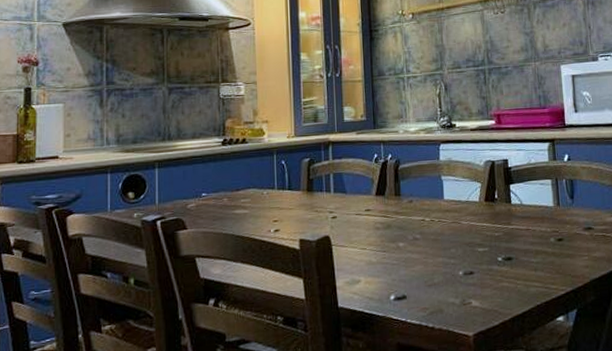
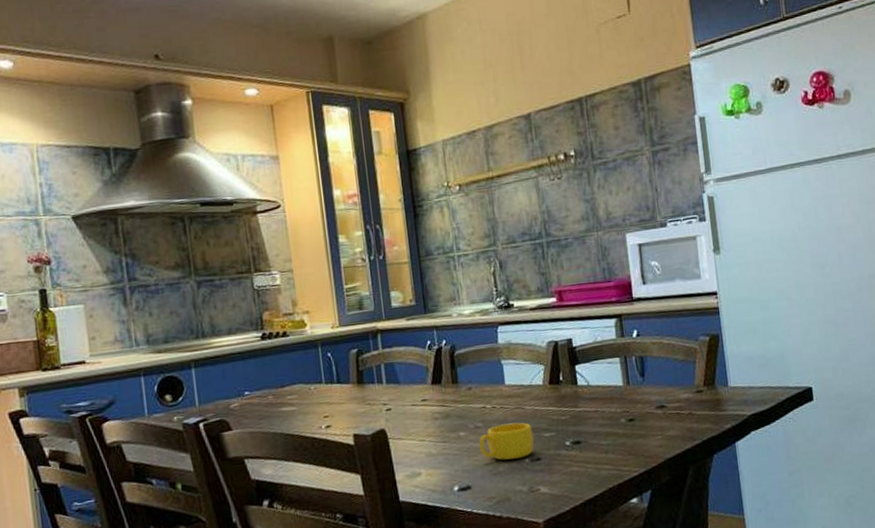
cup: none [416,236,468,272] -> present [479,422,534,461]

